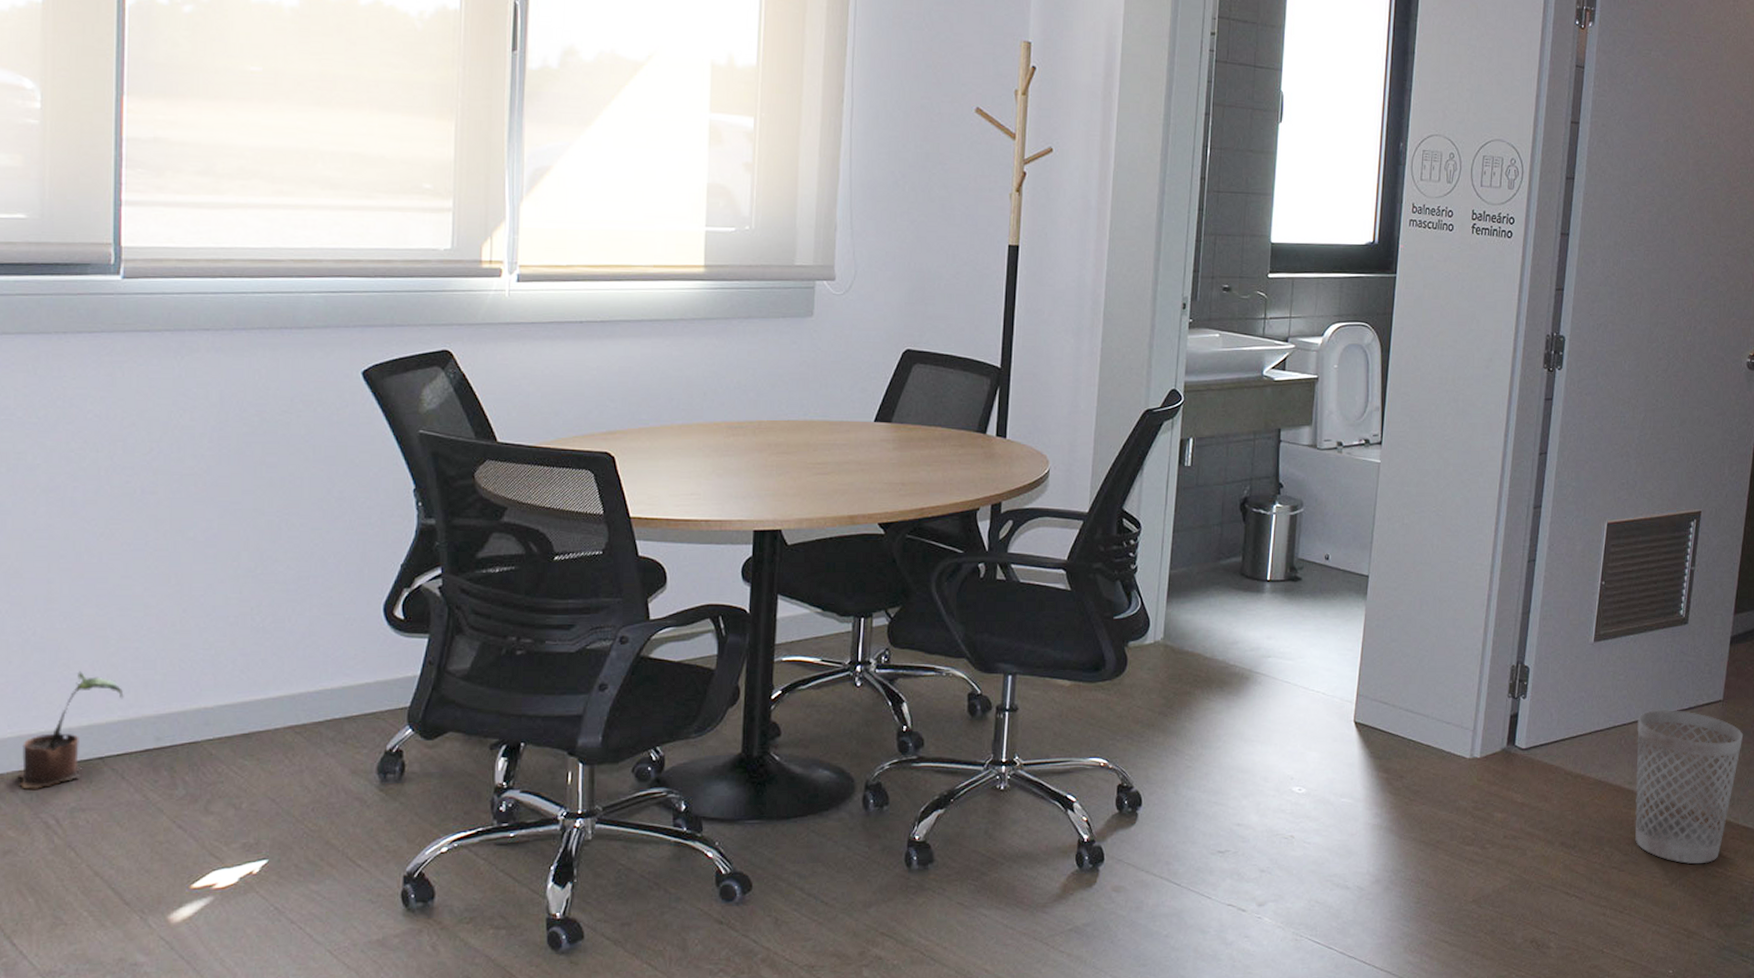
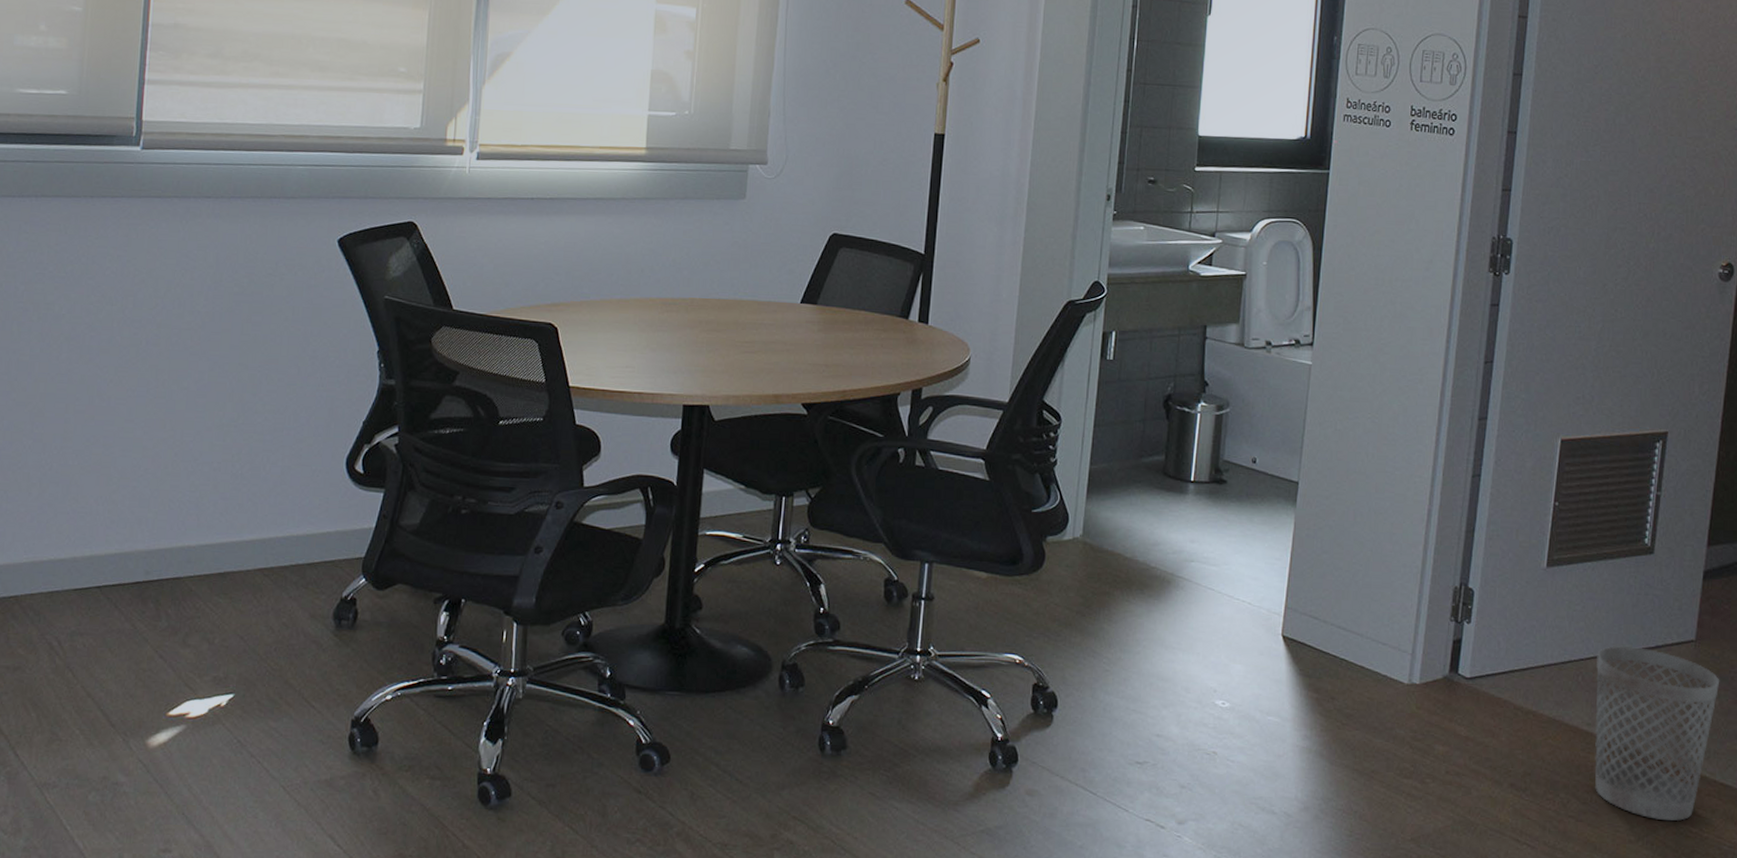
potted plant: present [17,671,124,789] -> none [29,505,121,612]

